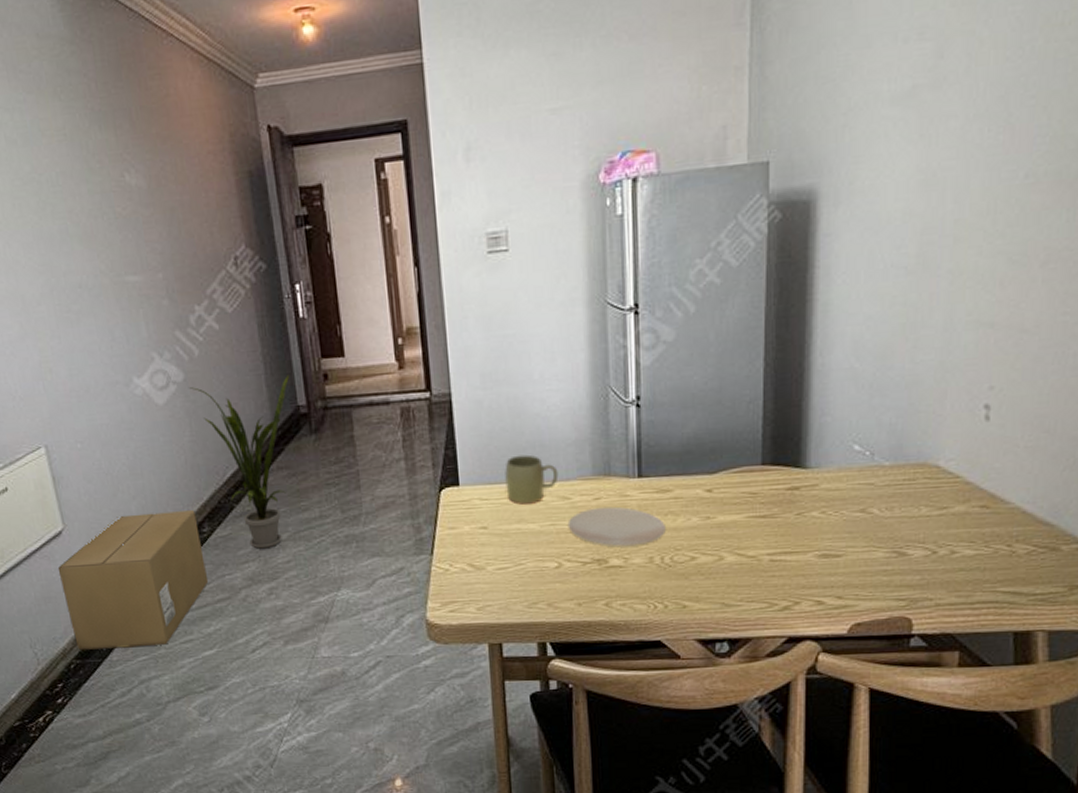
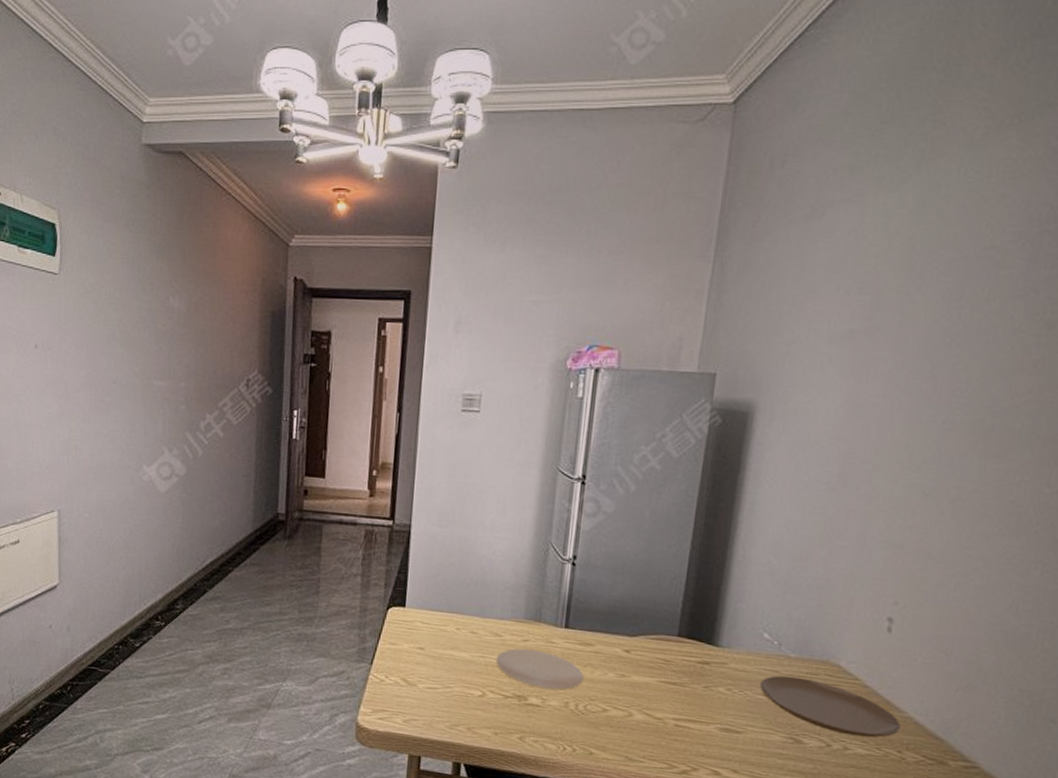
box: present [59,510,209,650] -> none [47,582,173,702]
house plant: present [189,374,290,549] -> none [189,482,276,633]
mug: present [504,454,559,505] -> none [445,589,495,635]
plate: none [856,485,1009,538] -> present [760,675,901,738]

